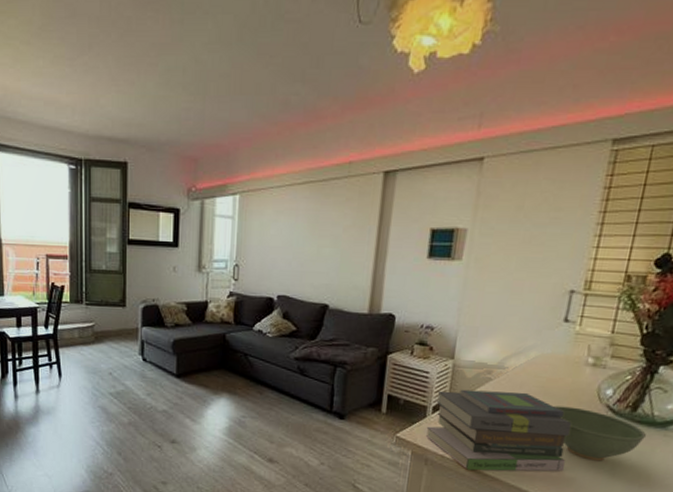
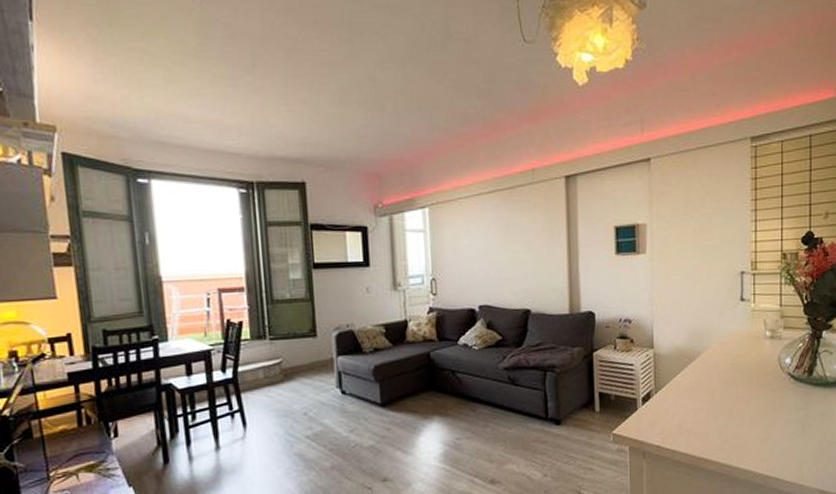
books: present [425,389,571,472] -> none [639,371,765,456]
bowl: present [553,405,646,462] -> none [746,379,823,428]

